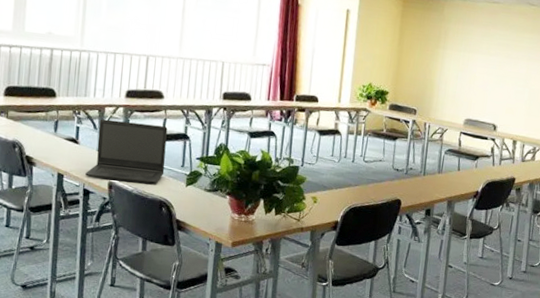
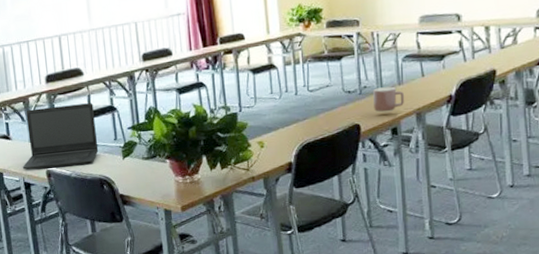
mug: none [414,171,442,196] -> present [372,86,405,114]

